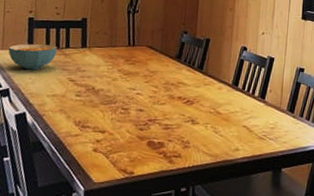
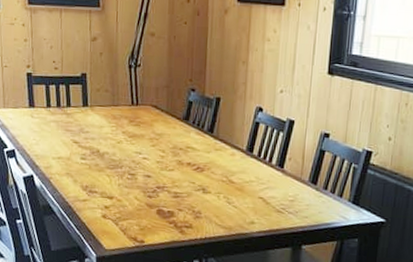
cereal bowl: present [8,44,58,70] -> none [10,102,59,131]

